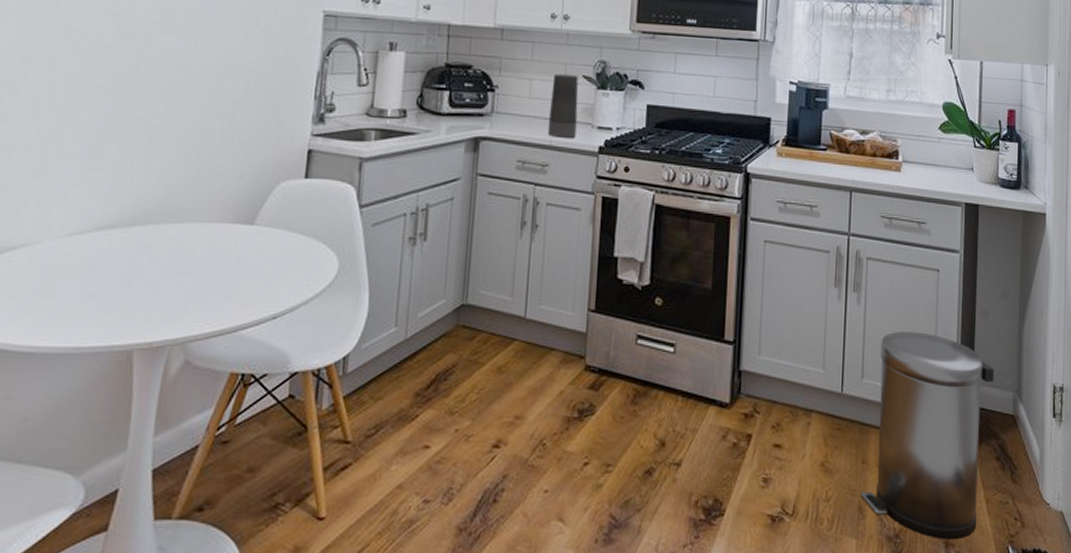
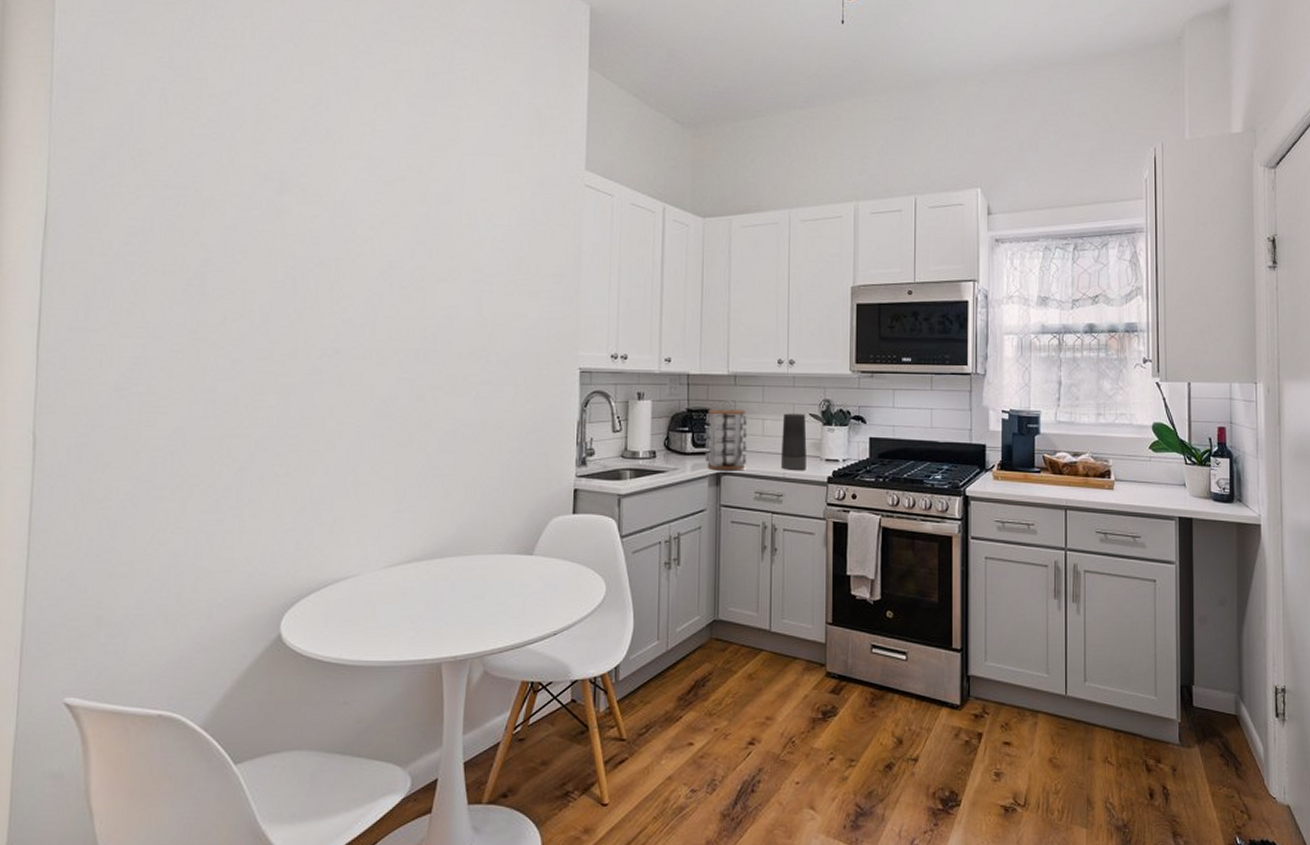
spice rack: none [462,56,514,136] -> present [704,400,748,471]
pedal bin: present [860,332,994,539] -> none [1088,638,1215,830]

